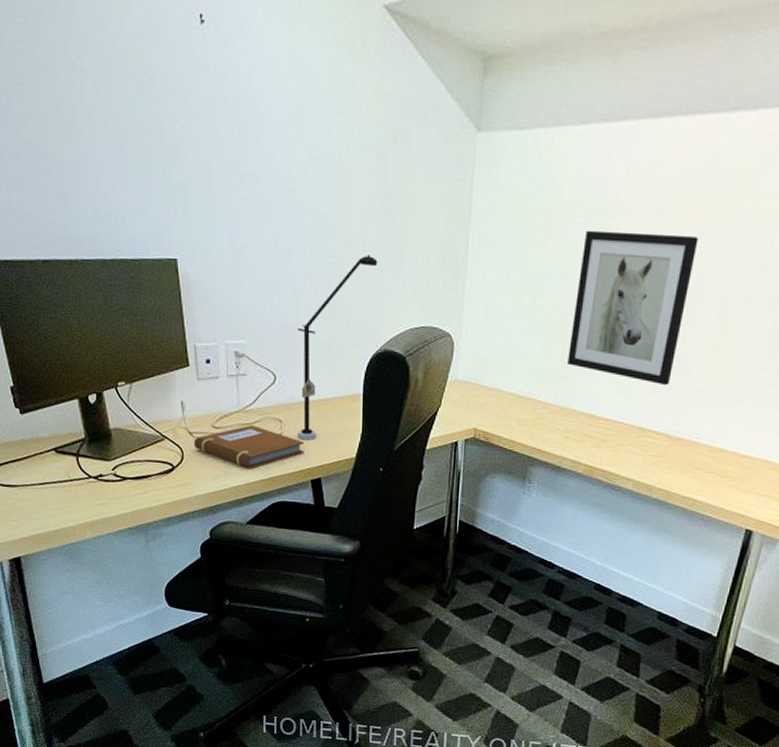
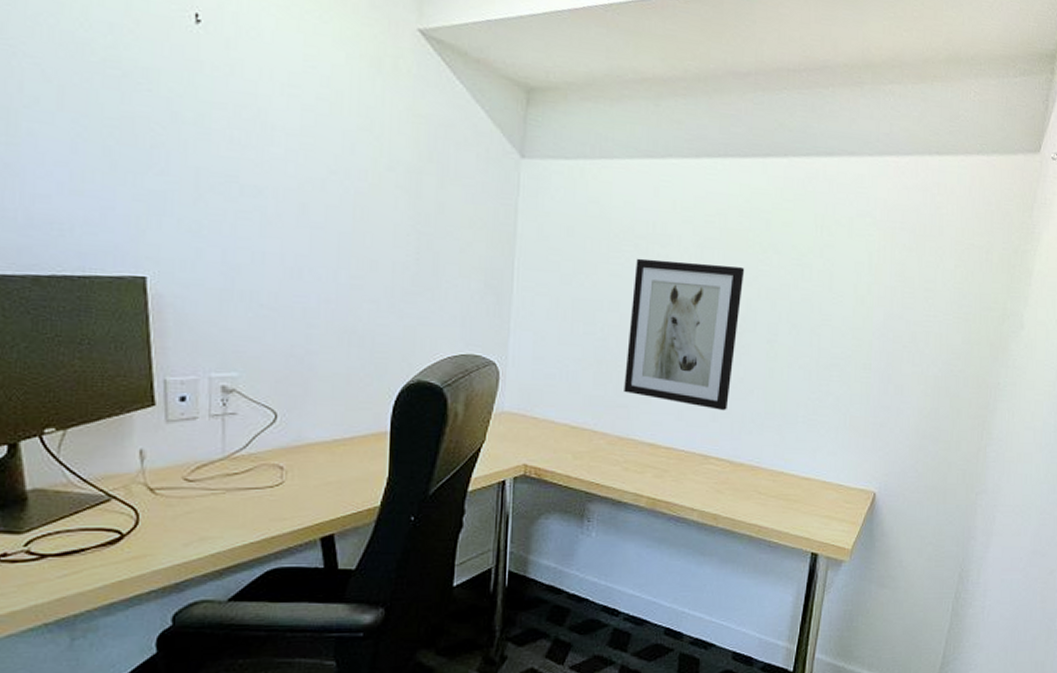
notebook: present [194,425,304,469] -> none [155,474,313,529]
desk lamp: present [298,255,378,441] -> none [304,277,410,490]

